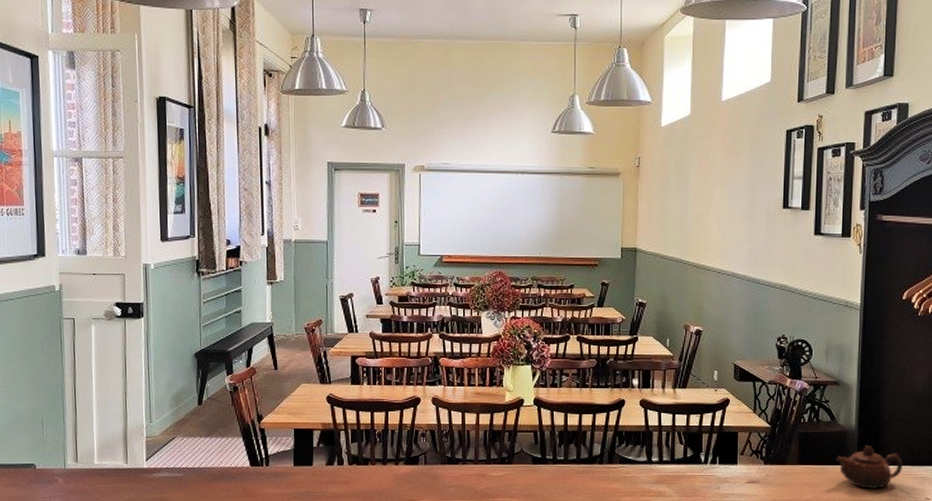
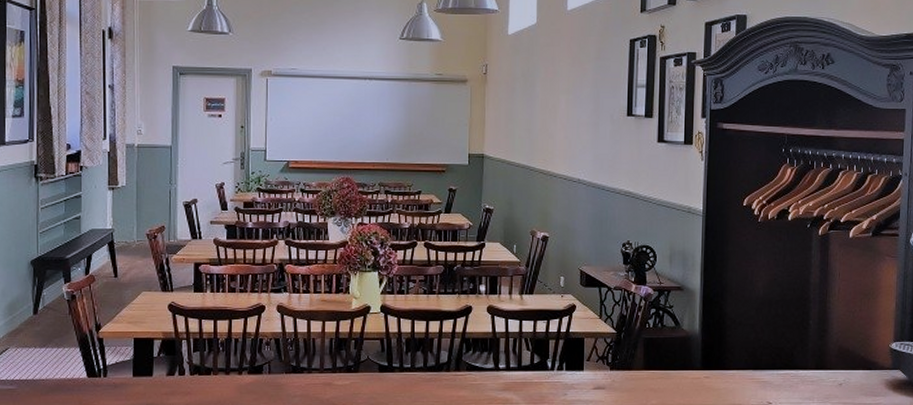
teapot: present [836,446,903,489] -> none [680,351,745,394]

